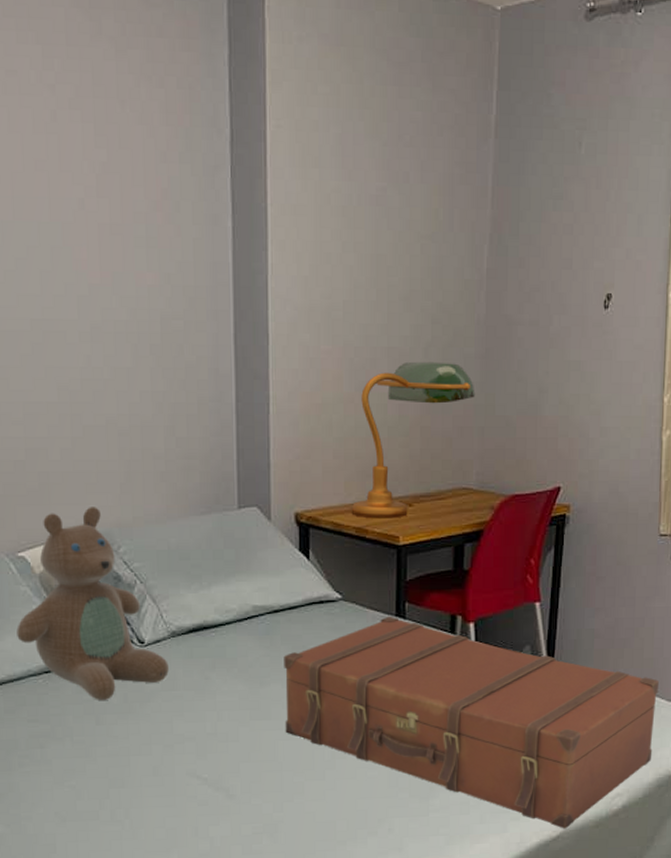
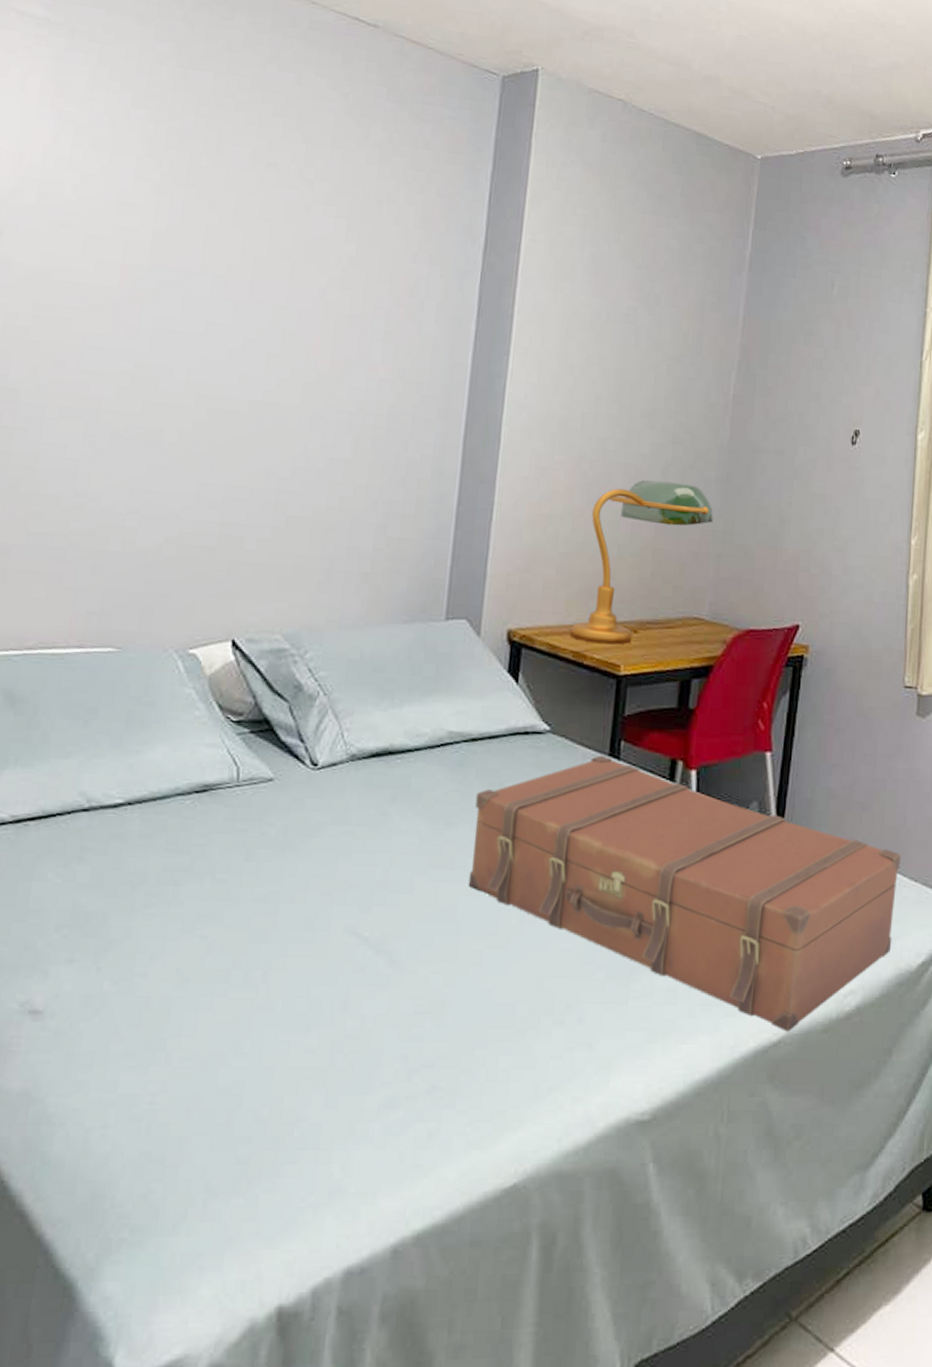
teddy bear: present [16,507,169,701] -> none [170,604,342,832]

